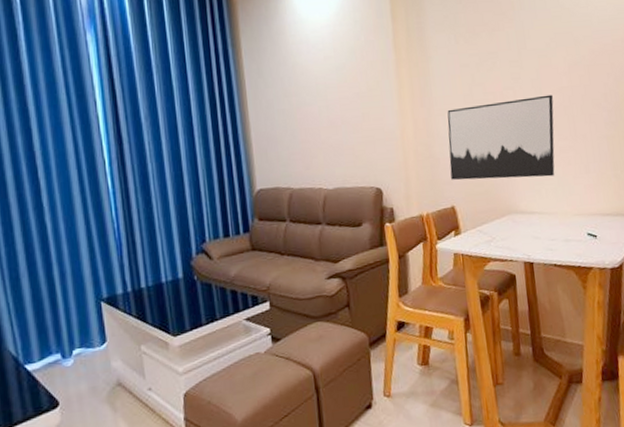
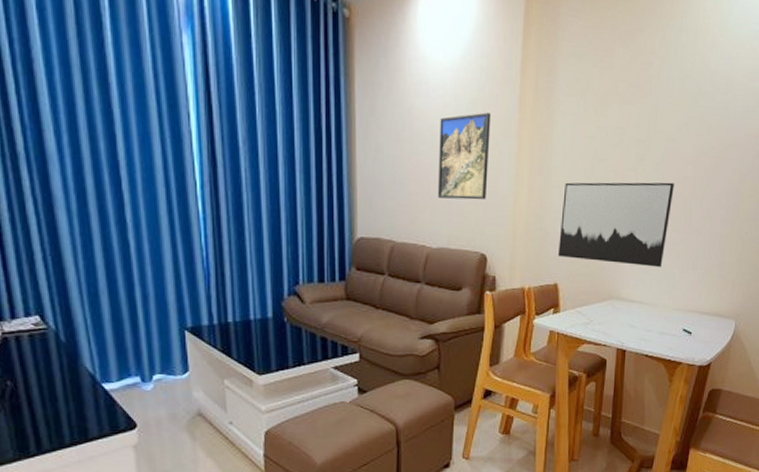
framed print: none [322,58,375,142] -> present [437,112,491,200]

